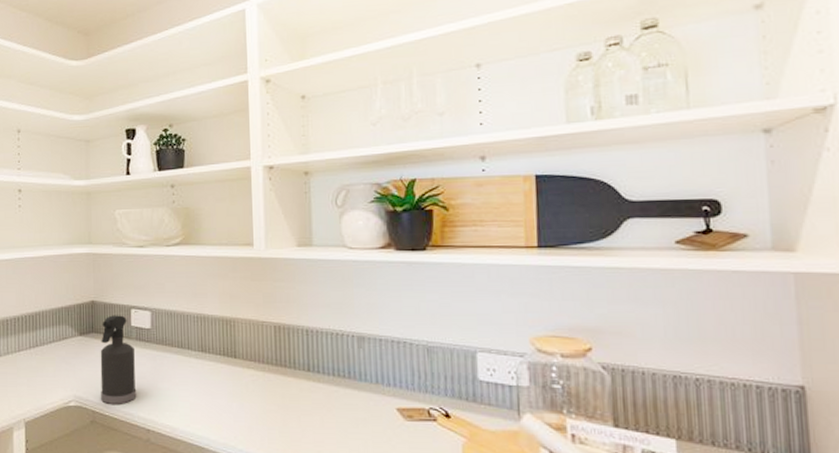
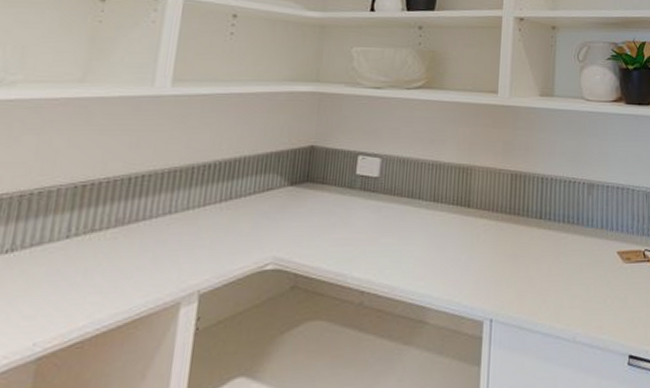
spray bottle: present [100,315,137,404] -> none [308,162,357,265]

